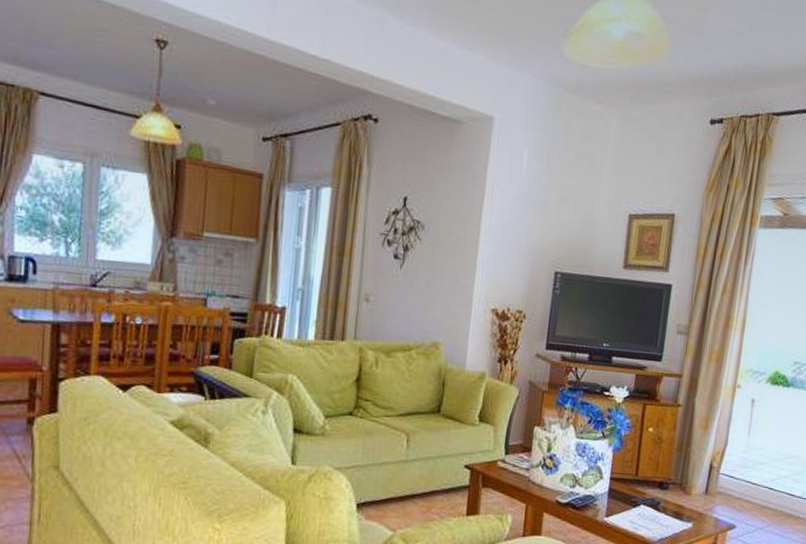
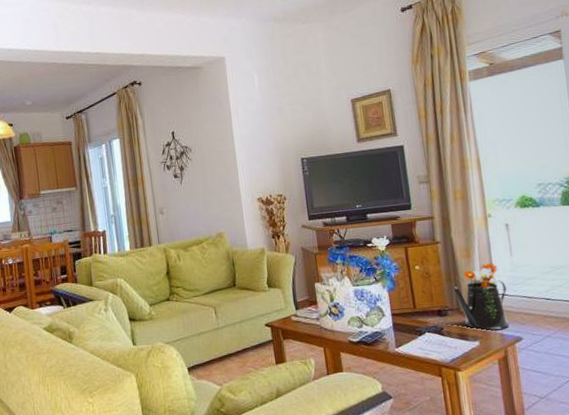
watering can: none [682,438,735,514] -> present [453,262,510,330]

